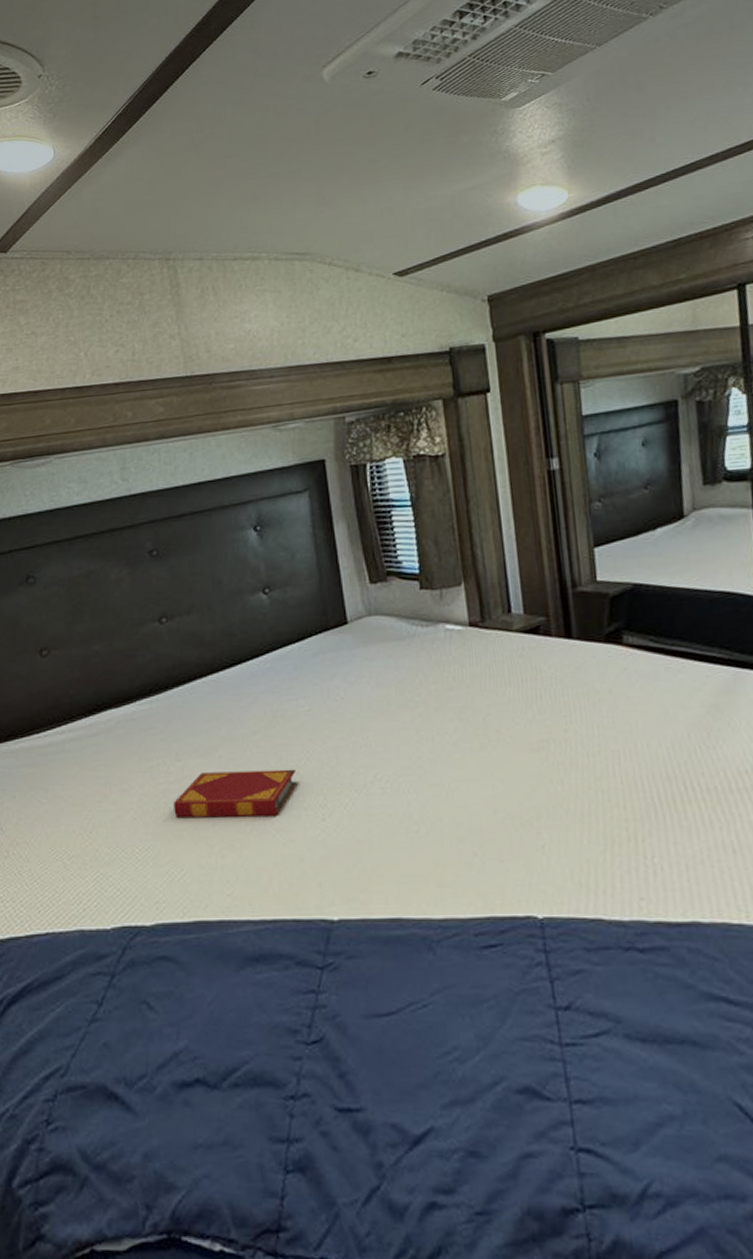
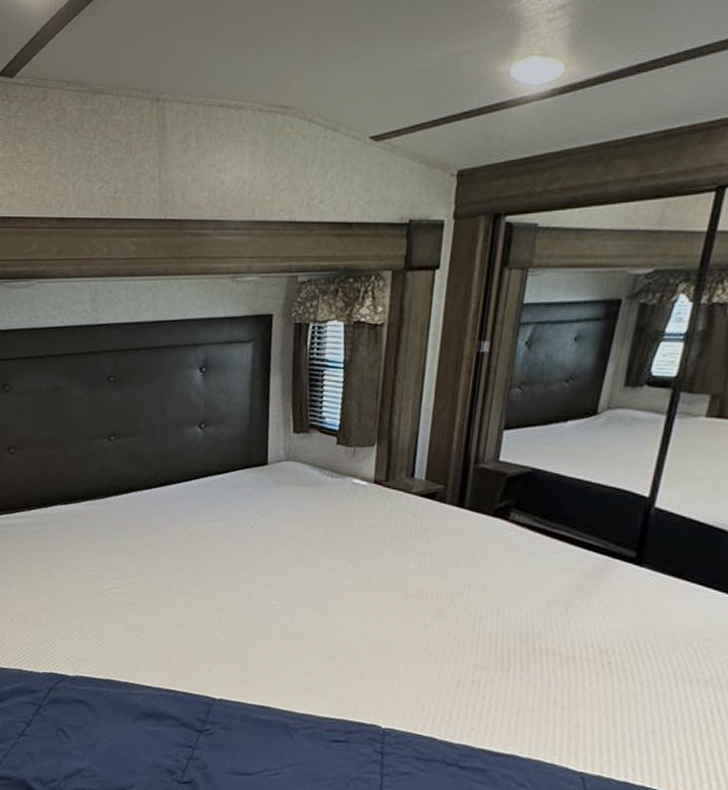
hardback book: present [174,769,297,818] -> none [101,568,204,612]

